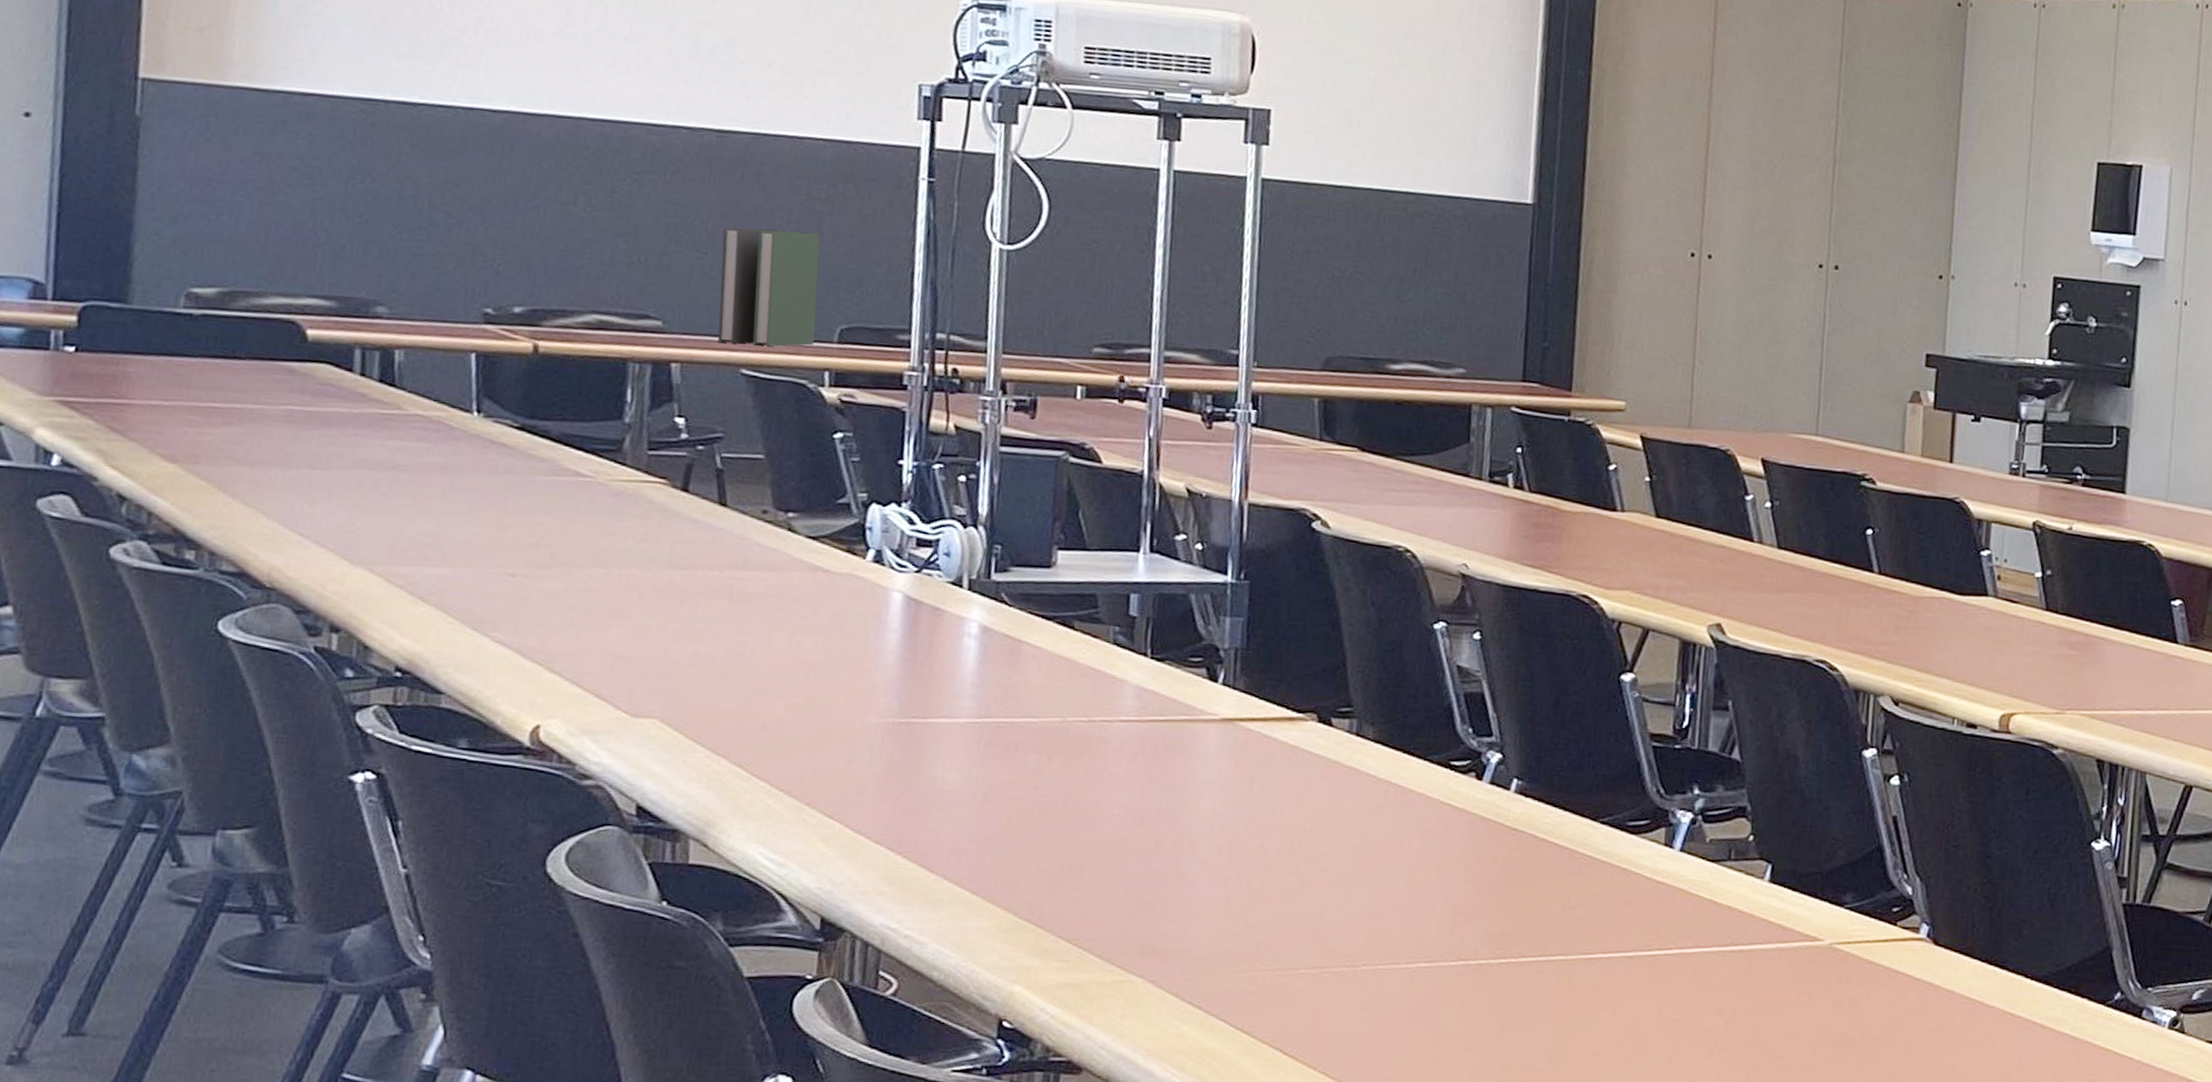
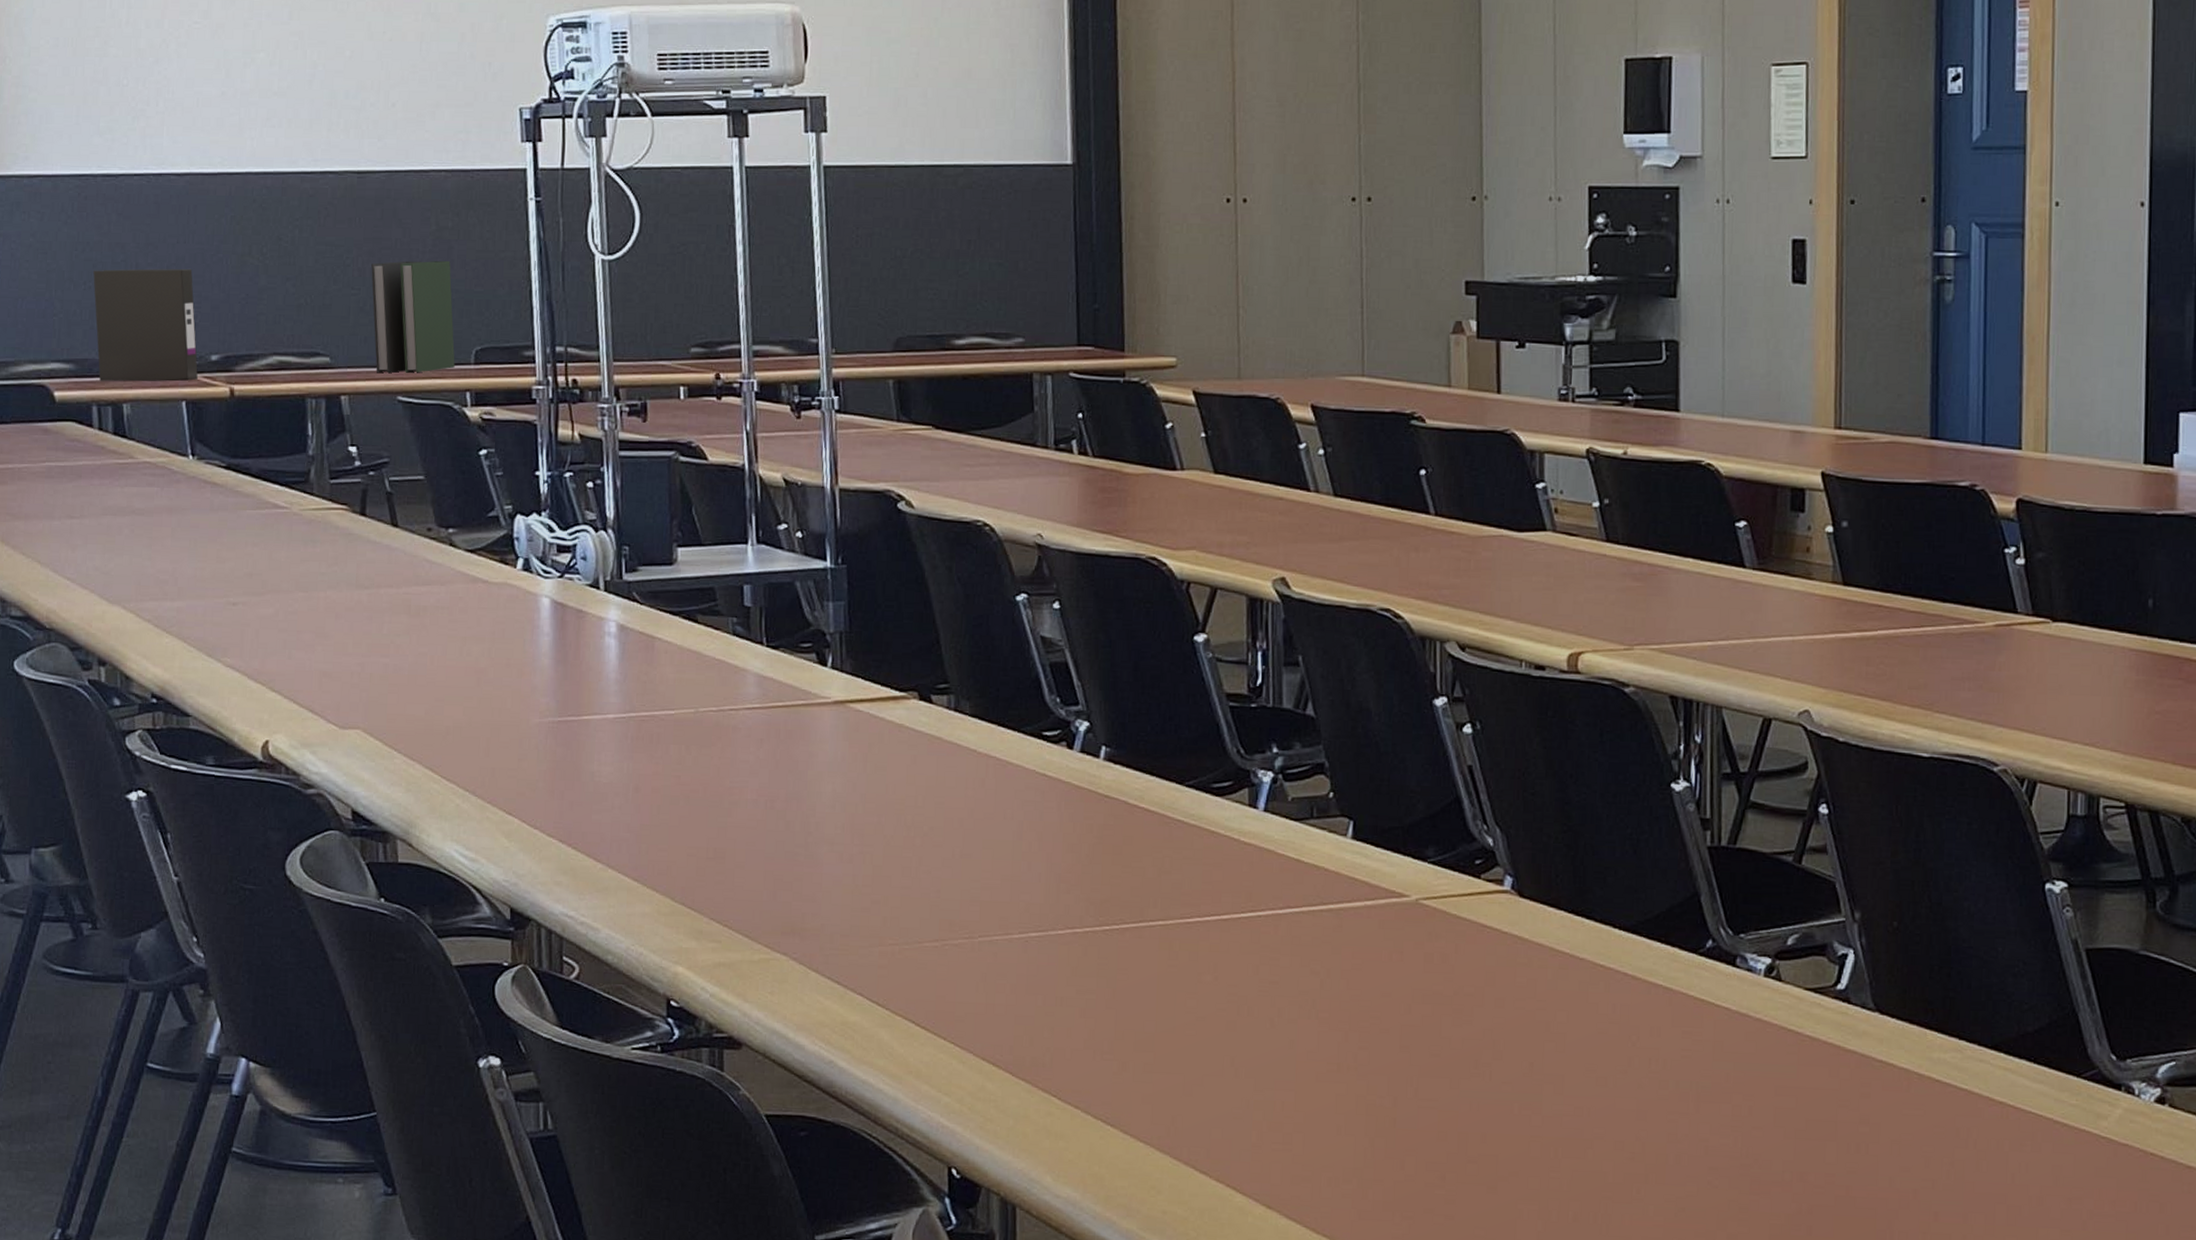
binder: none [367,202,501,332] -> present [93,268,198,382]

